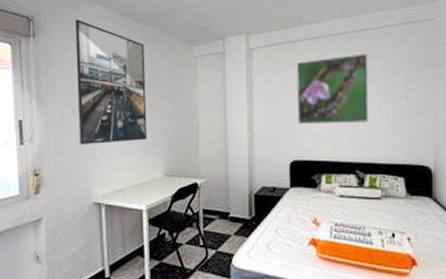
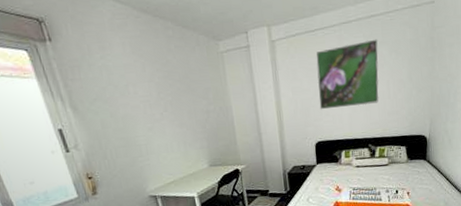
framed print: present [74,19,148,146] -> none [90,19,188,147]

